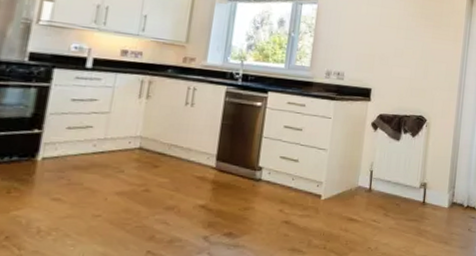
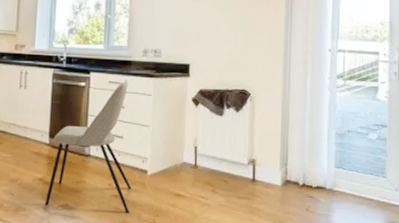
dining chair: none [205,100,308,240] -> present [44,79,132,214]

